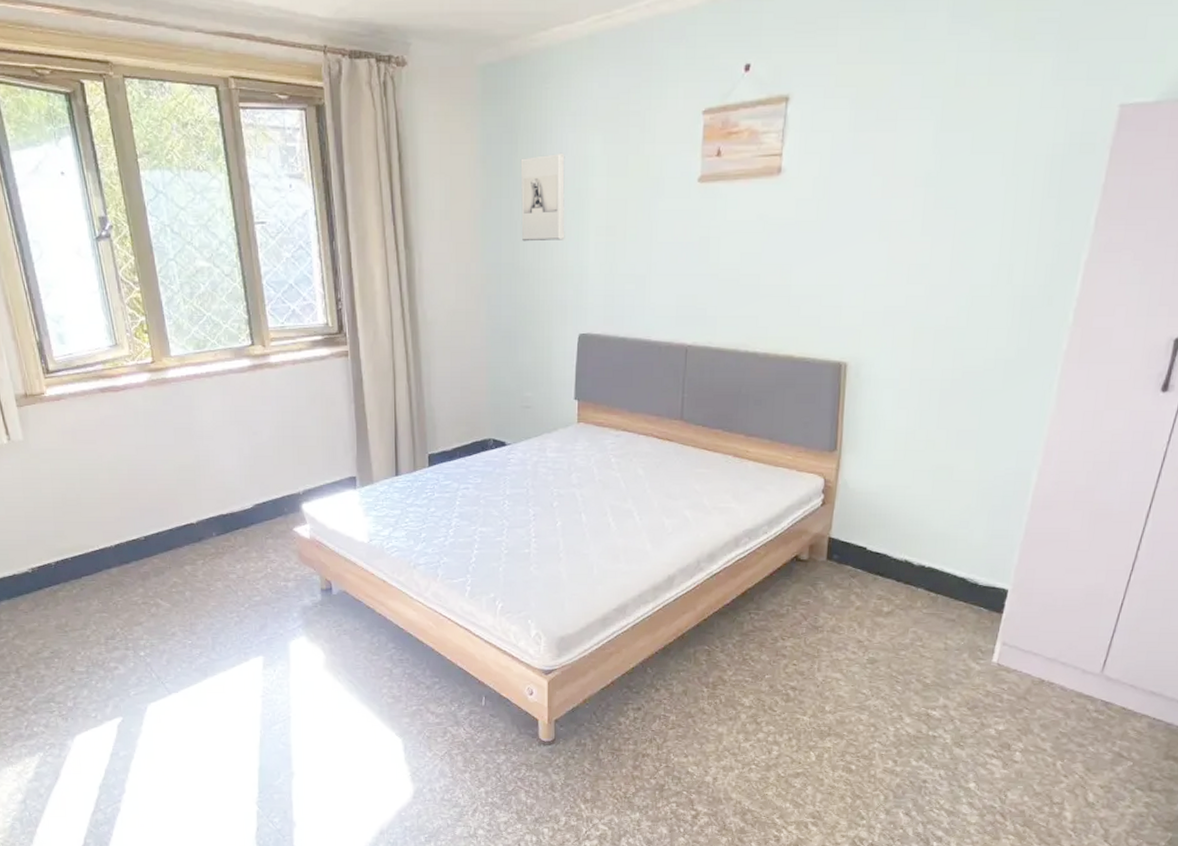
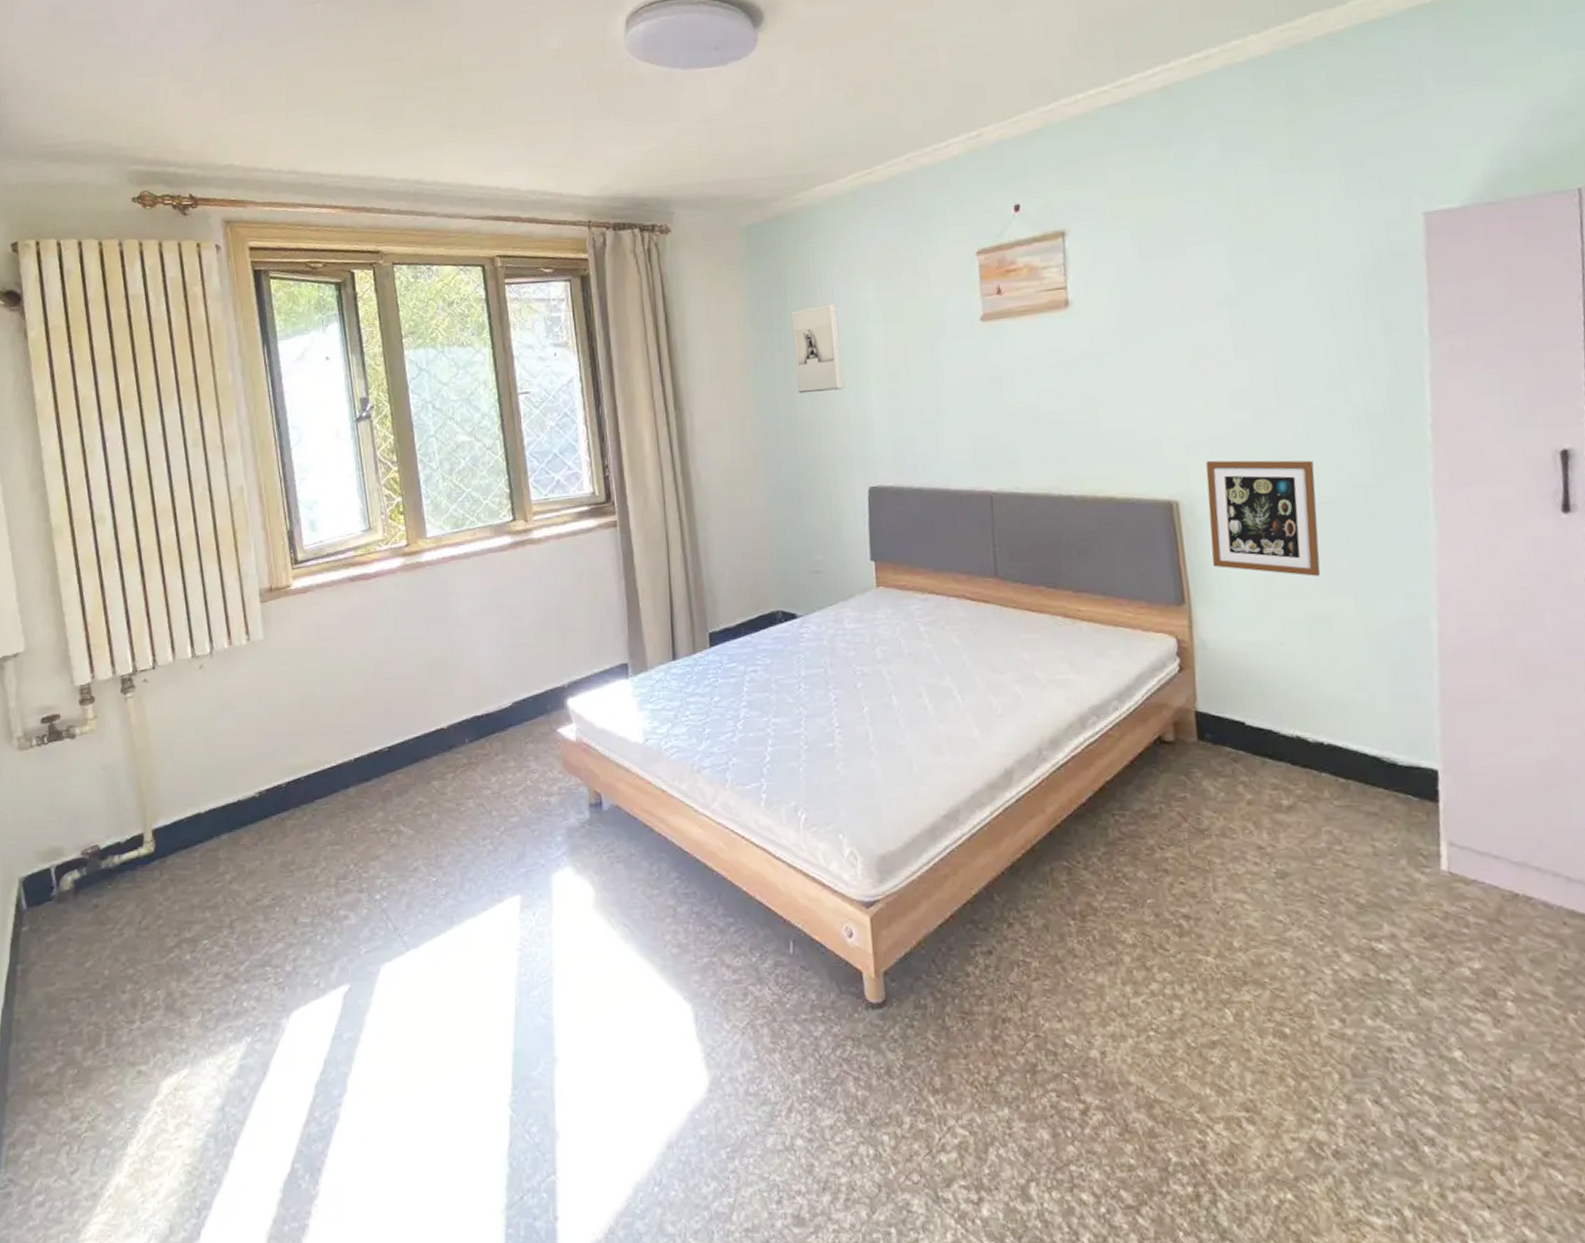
picture frame: none [865,328,968,434] -> present [1206,460,1321,576]

